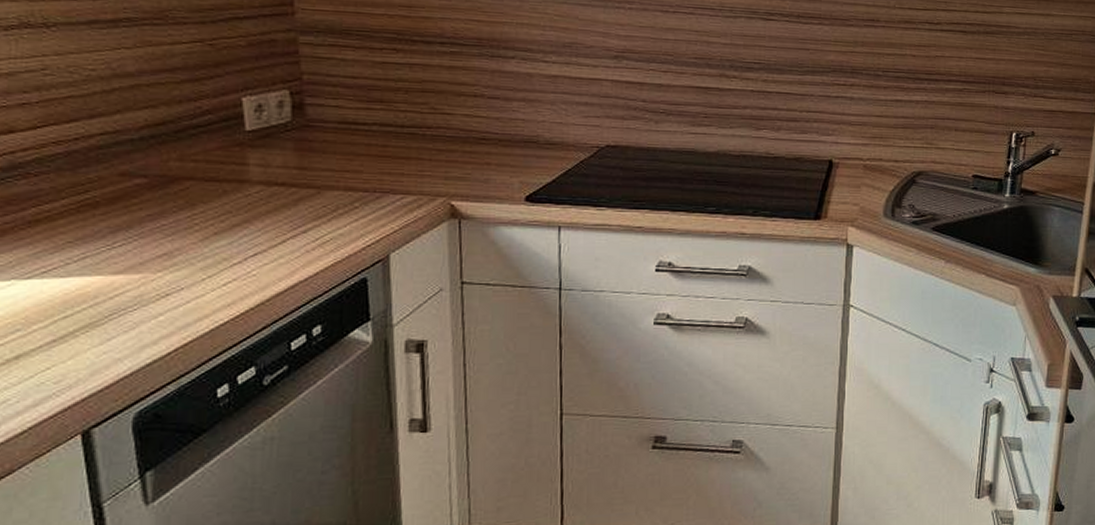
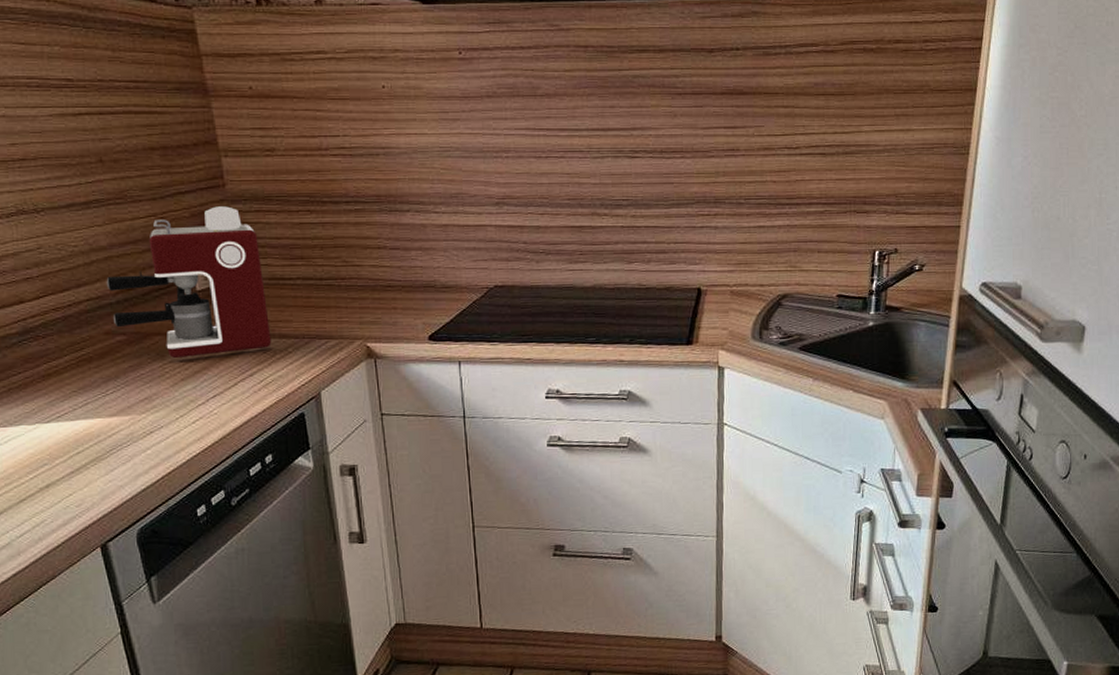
coffee maker: none [128,36,335,209] -> present [106,206,272,359]

